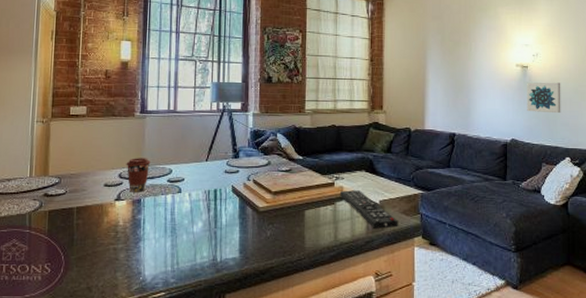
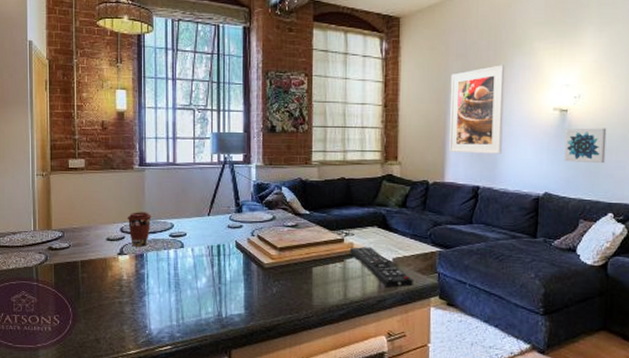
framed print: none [428,26,474,104] -> present [449,65,505,154]

